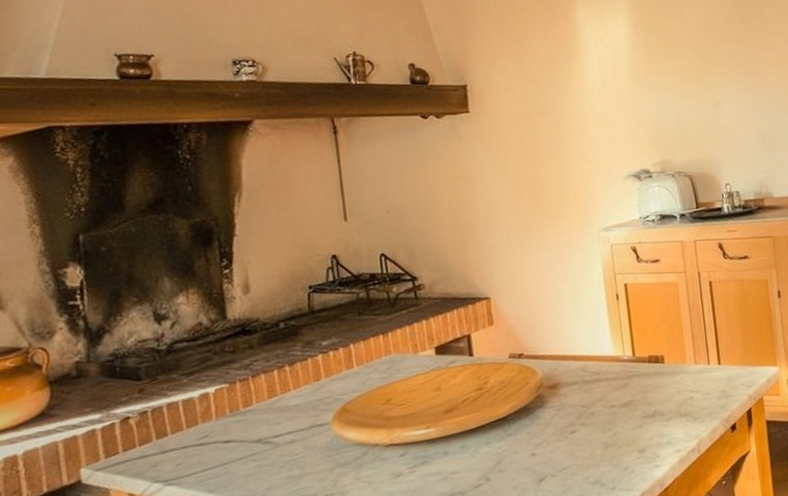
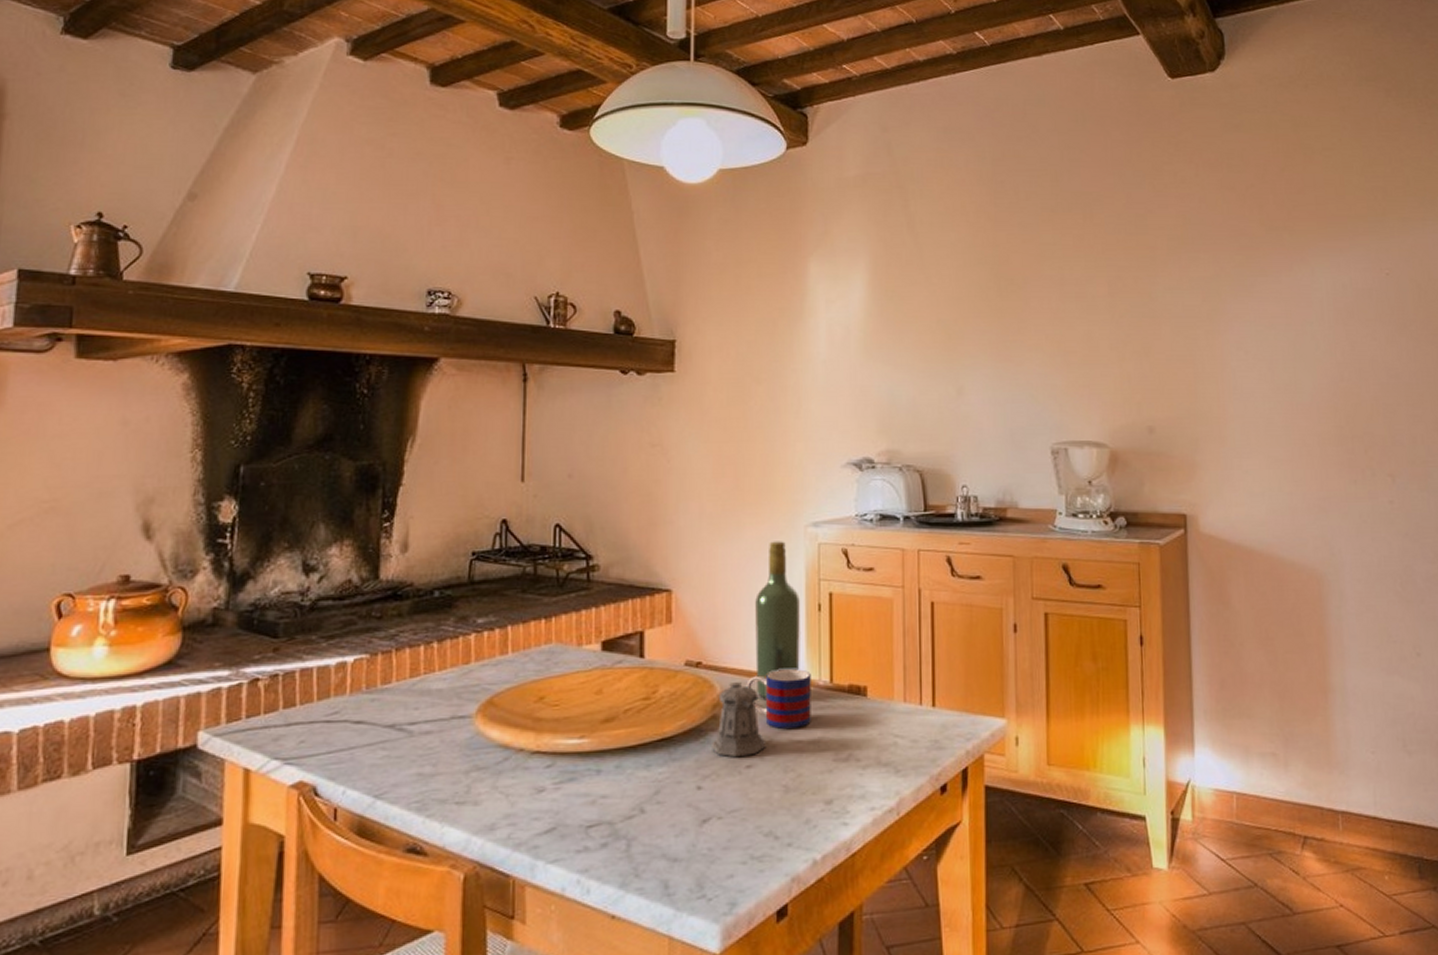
pepper shaker: none [539,365,586,427] -> present [712,682,767,758]
wine bottle: none [562,246,607,377] -> present [755,541,800,699]
mug: none [563,348,621,399] -> present [746,669,811,729]

